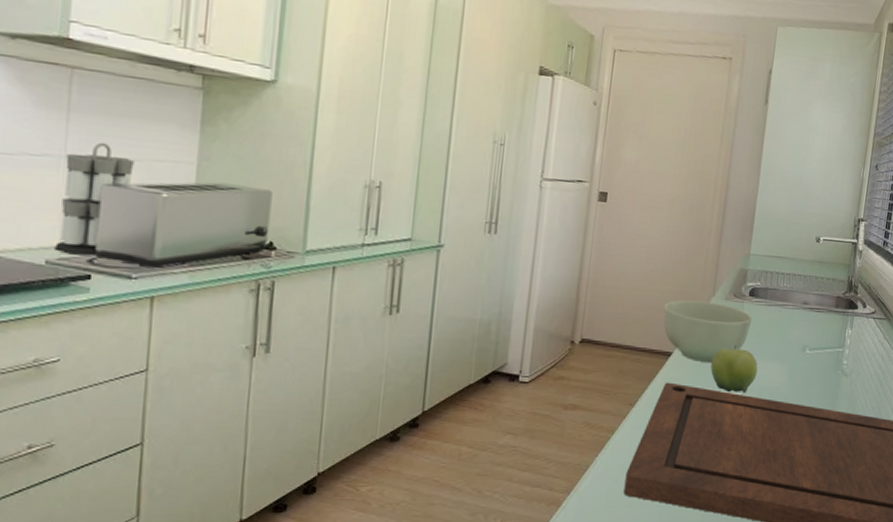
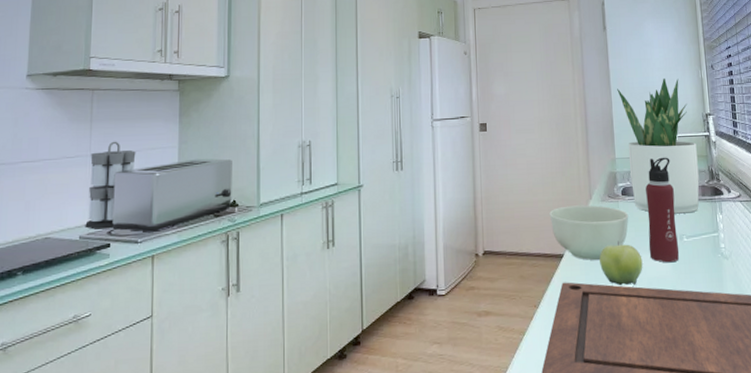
planter: none [761,171,841,324] -> present [617,77,700,214]
water bottle: none [766,260,810,374] -> present [646,157,680,263]

